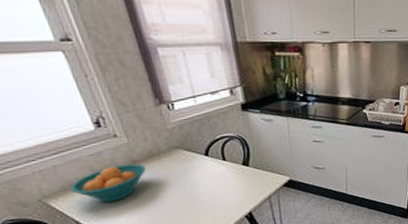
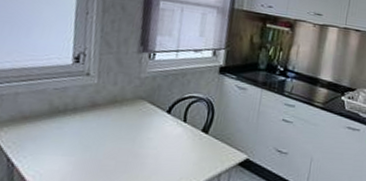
fruit bowl: present [70,163,147,203] -> none [19,105,104,145]

